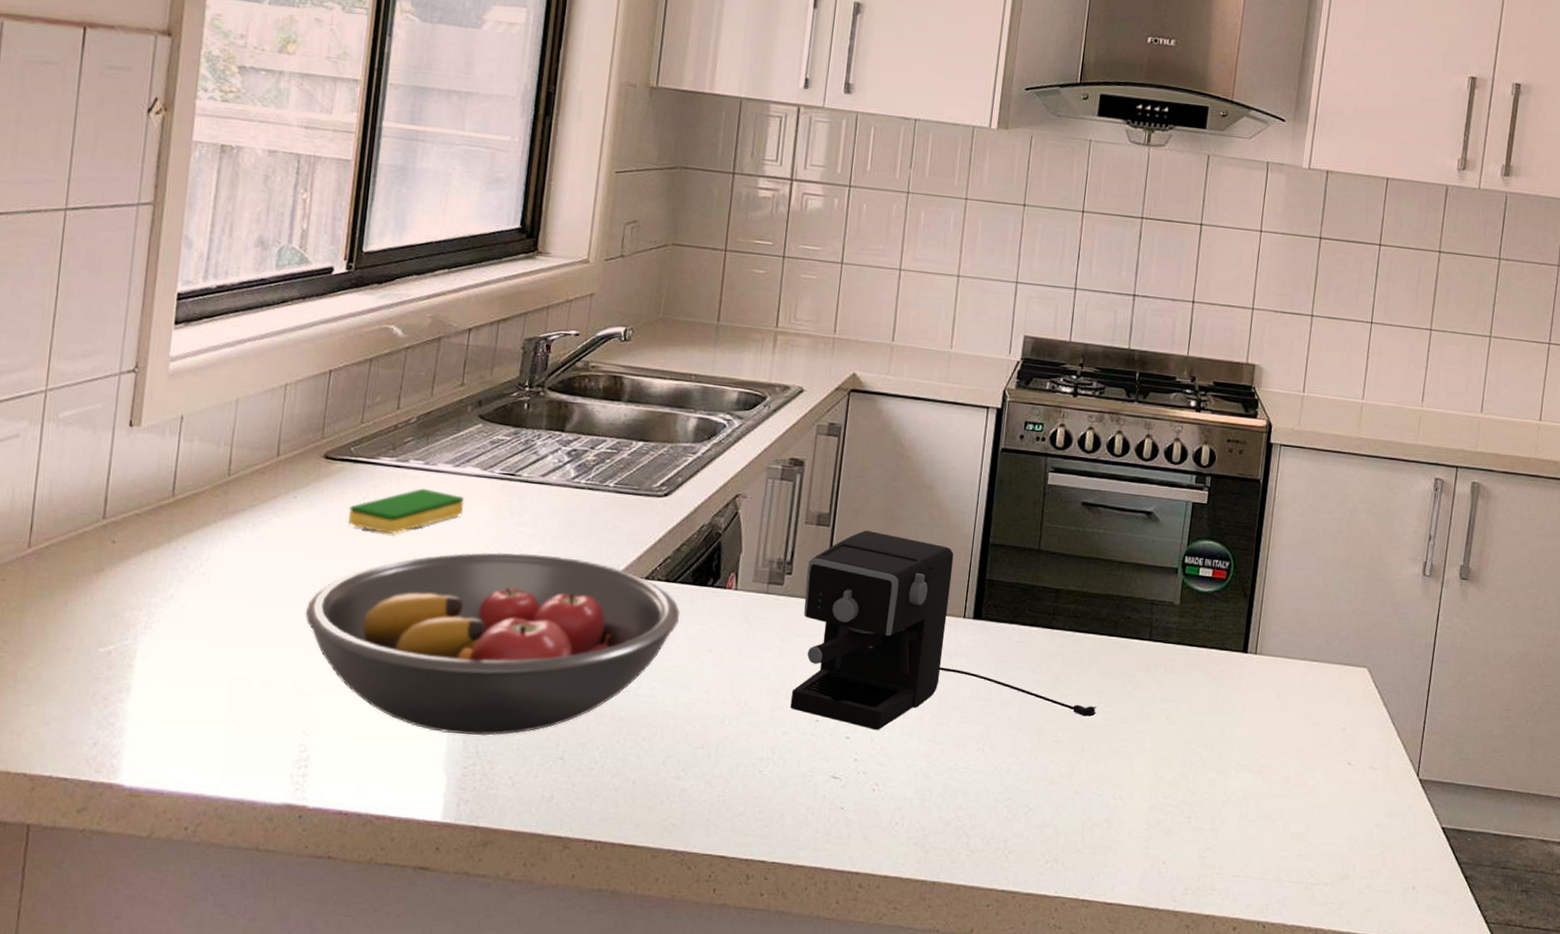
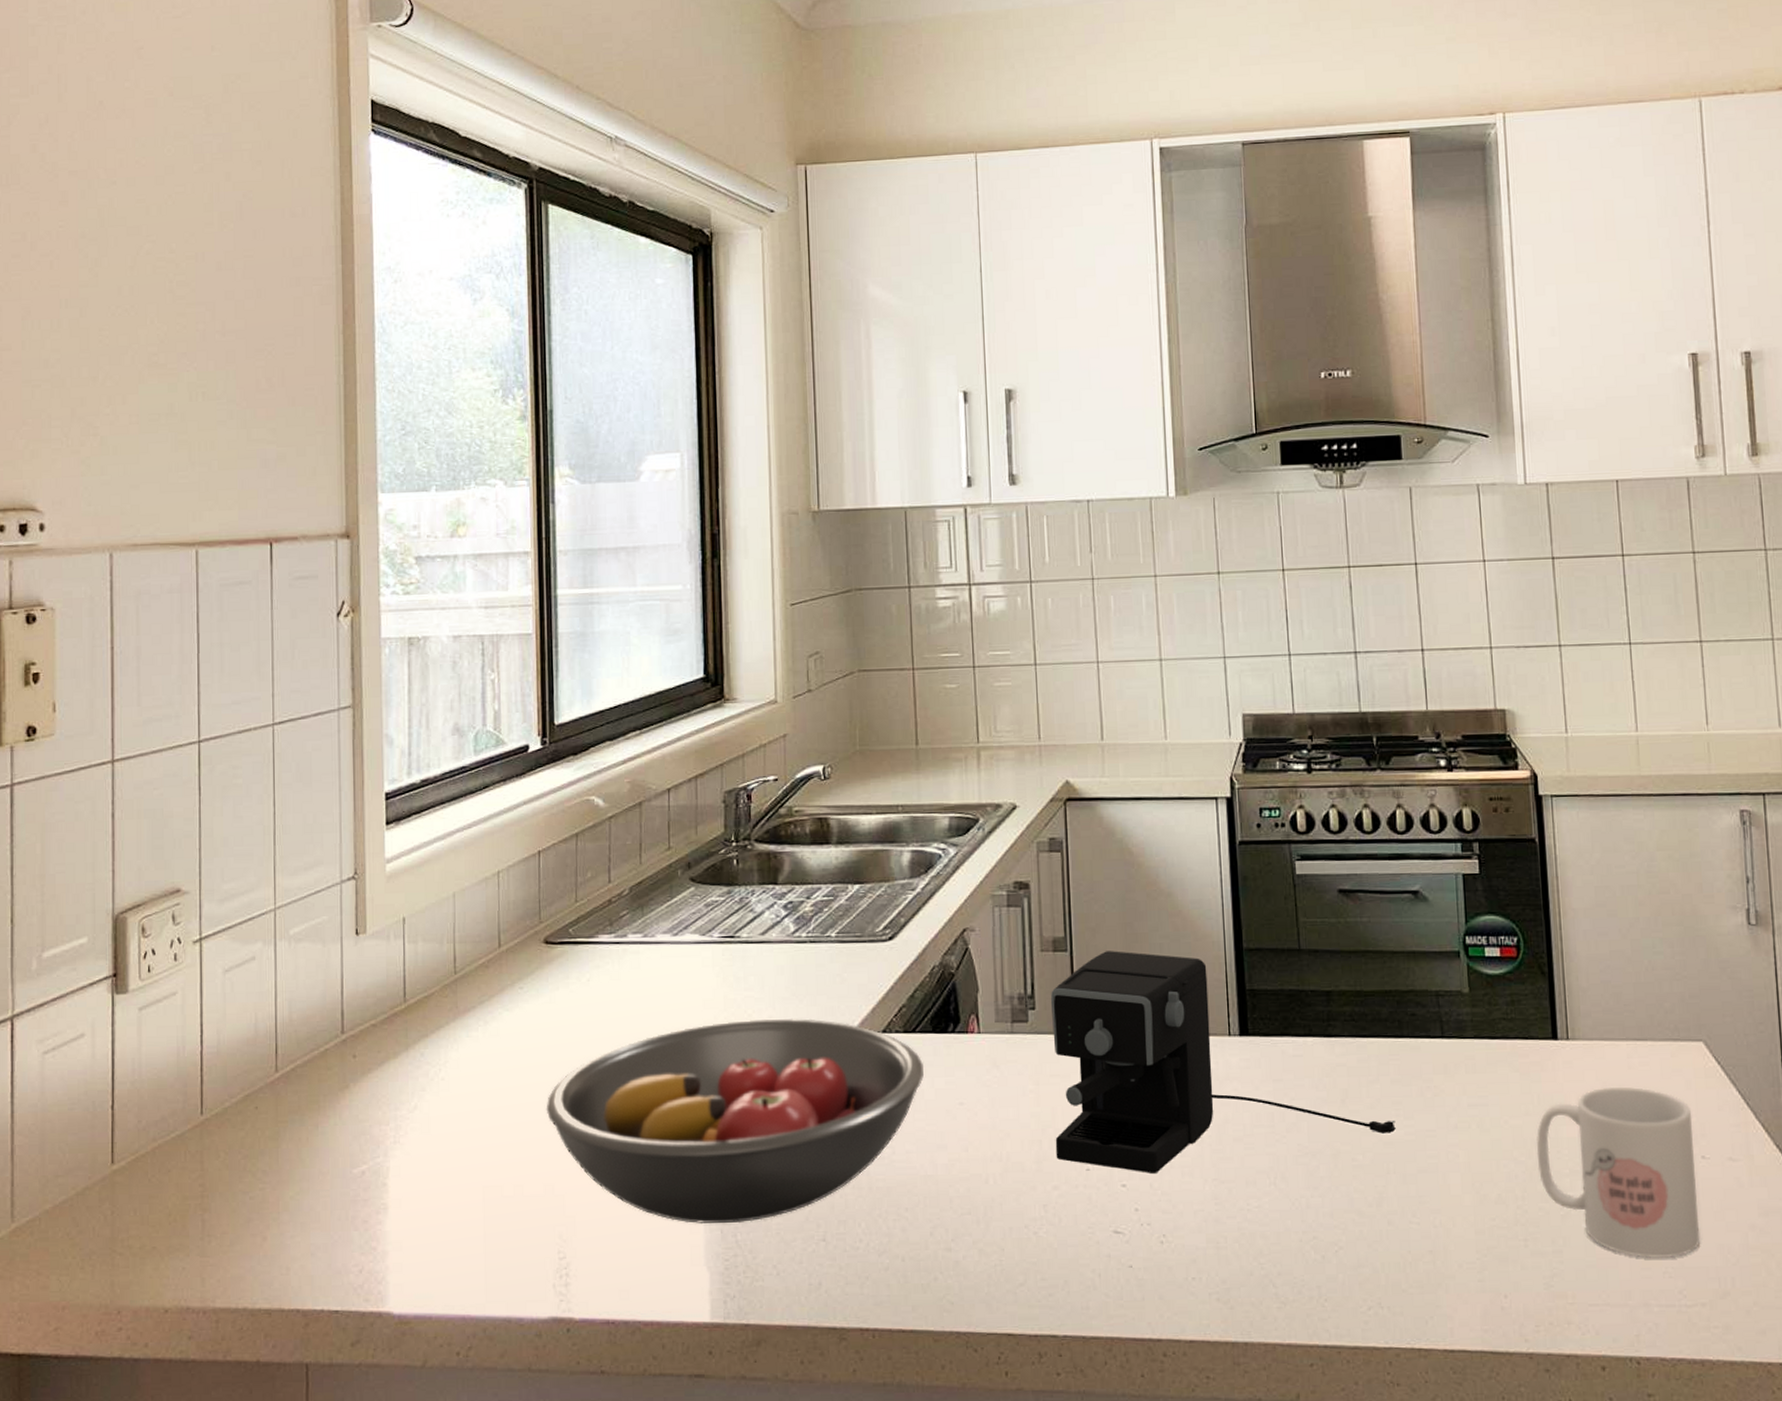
dish sponge: present [348,488,464,534] -> none [574,962,687,1015]
mug: none [1210,697,1347,844] -> present [1536,1086,1701,1259]

